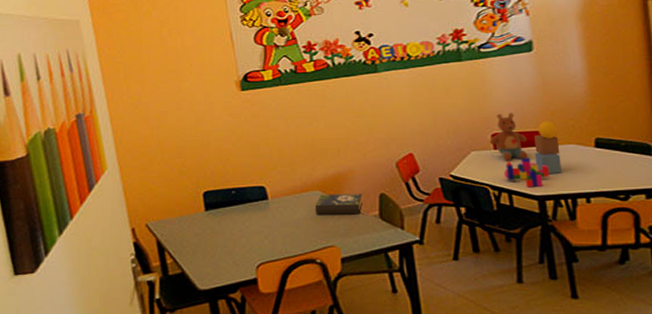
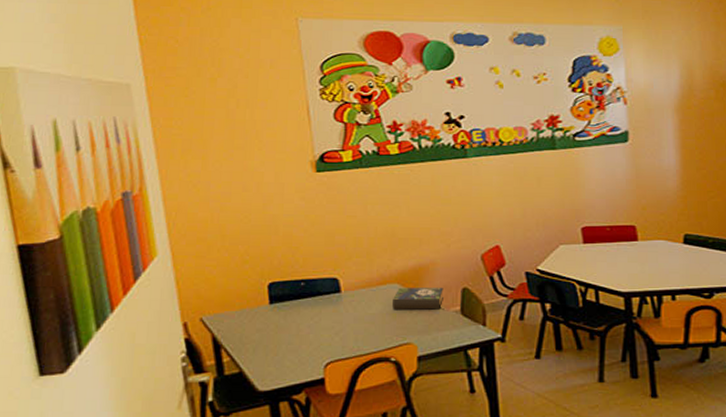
stuffed toy: present [489,113,528,161] -> none [579,205,617,255]
building blocks: present [503,158,549,188] -> none [591,253,637,284]
toy blocks: present [534,121,562,175] -> none [623,215,649,271]

